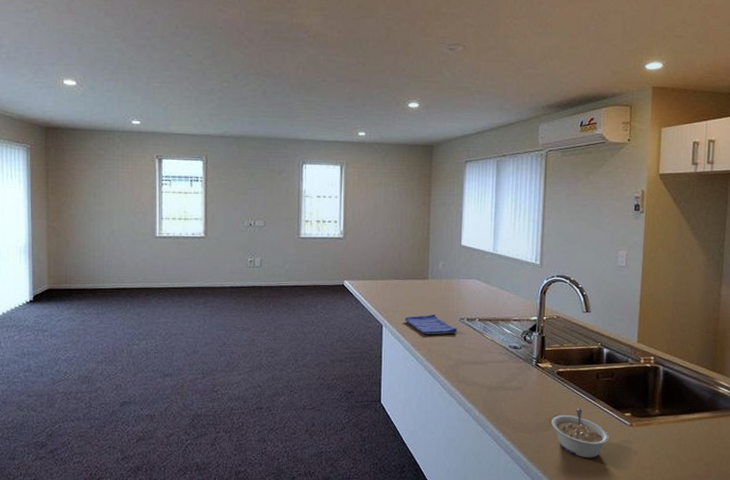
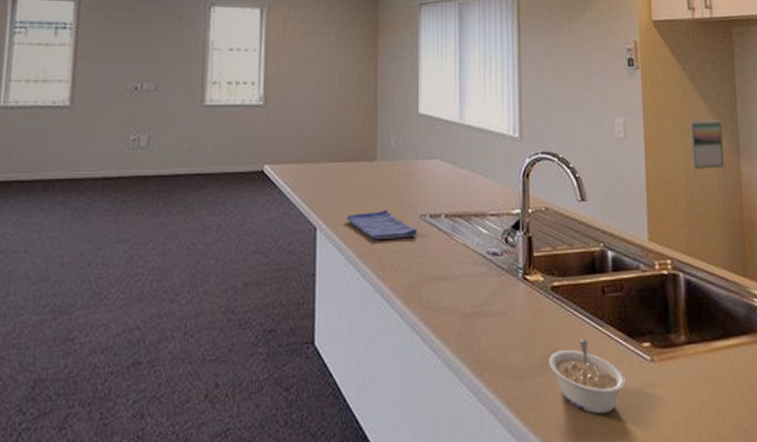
calendar: none [681,253,710,291] -> present [691,120,724,169]

